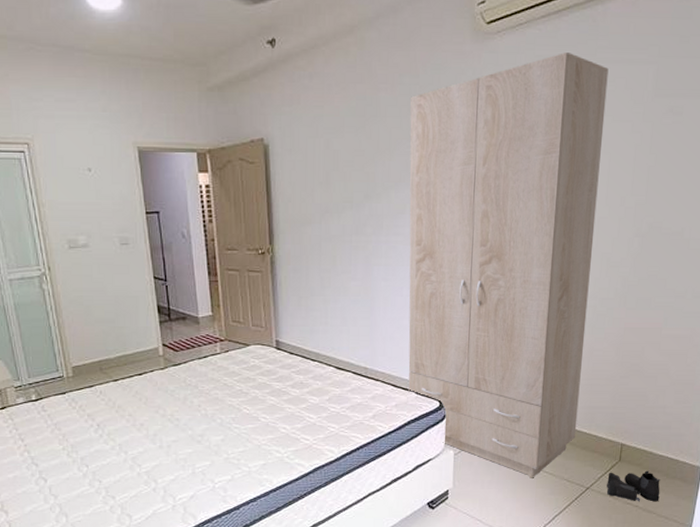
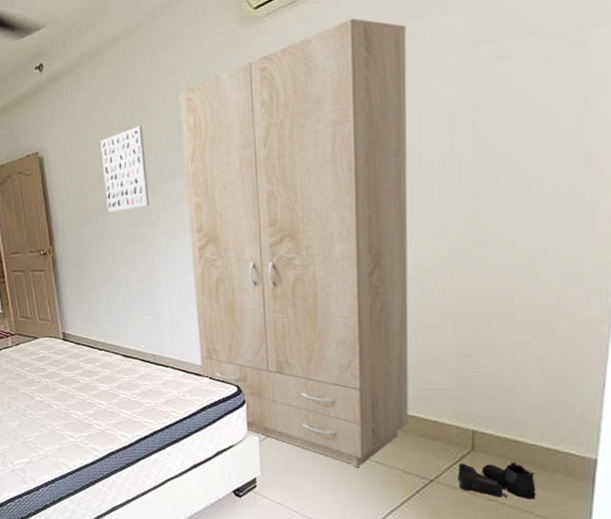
wall art: none [330,126,374,215] -> present [100,125,149,213]

